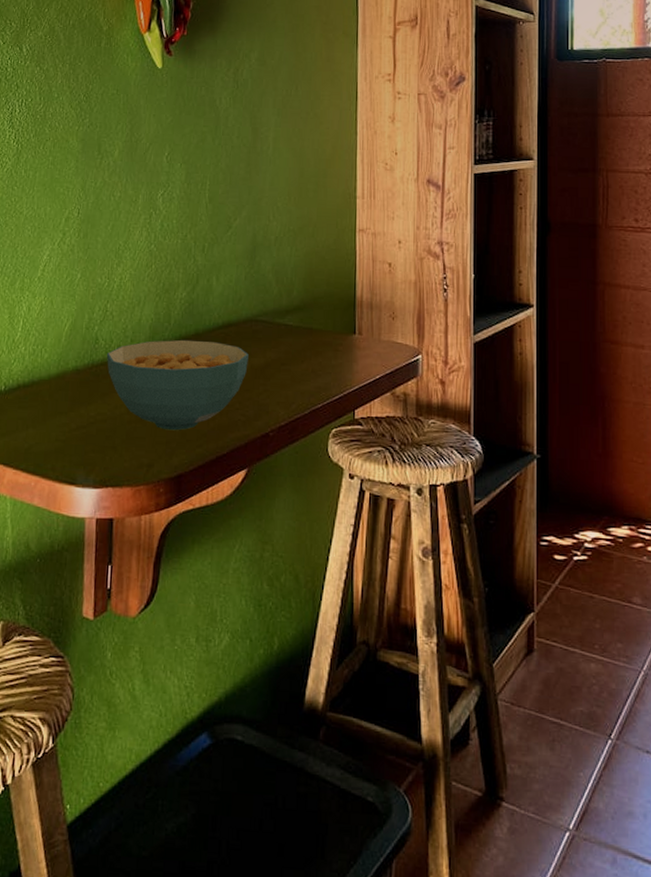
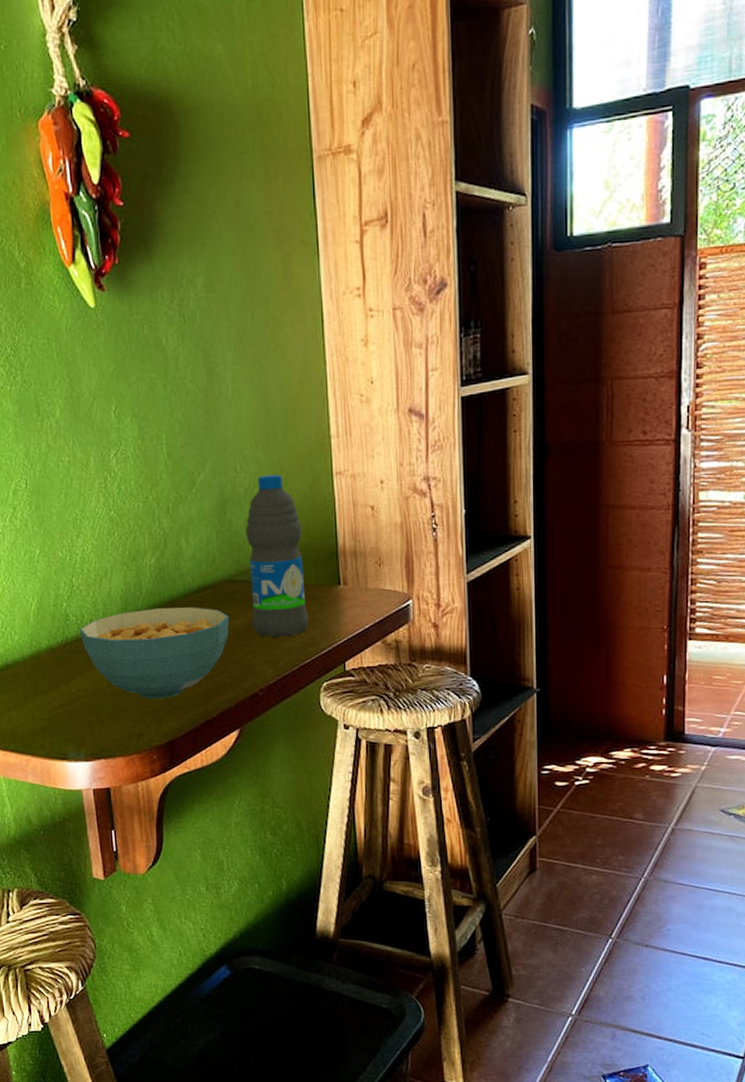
water bottle: none [270,226,325,381] -> present [245,474,308,639]

